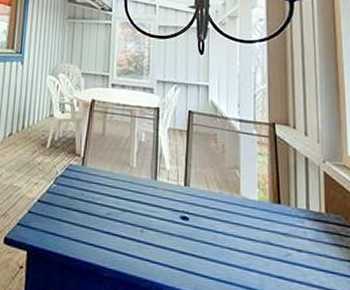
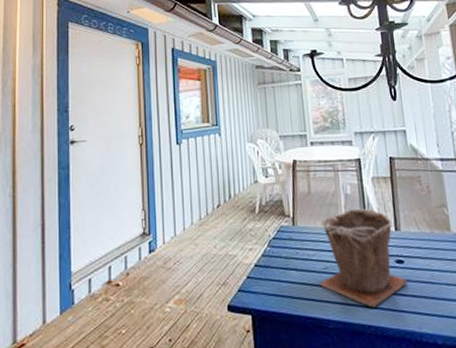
plant pot: none [101,157,190,262] -> present [320,208,408,308]

